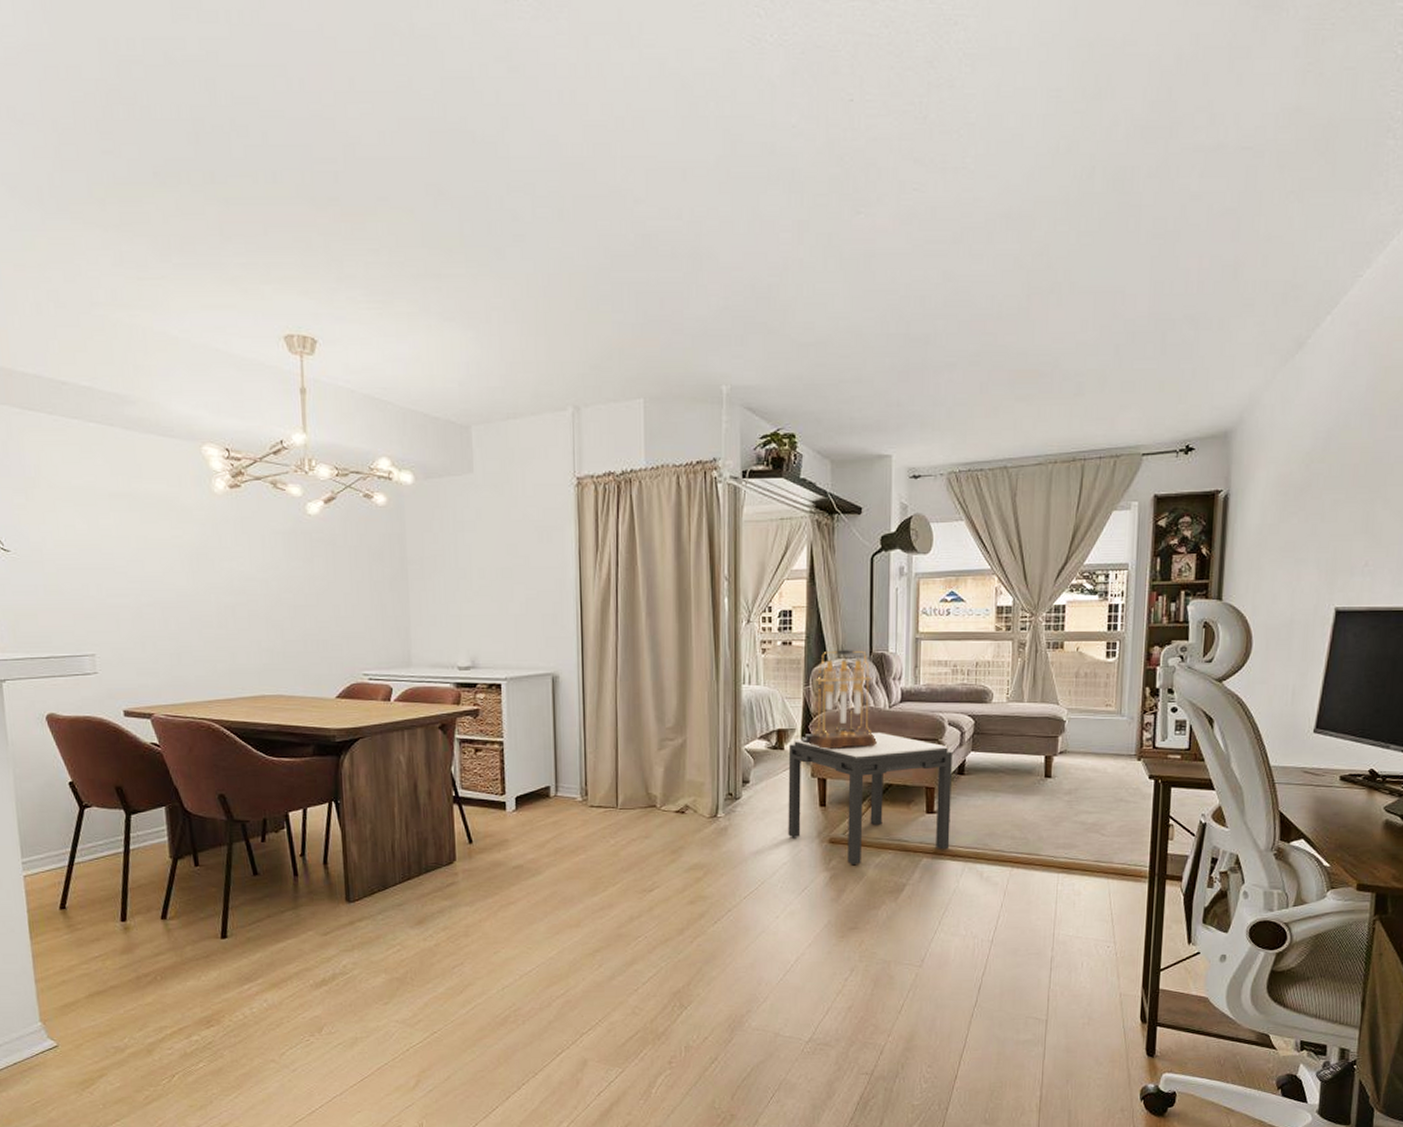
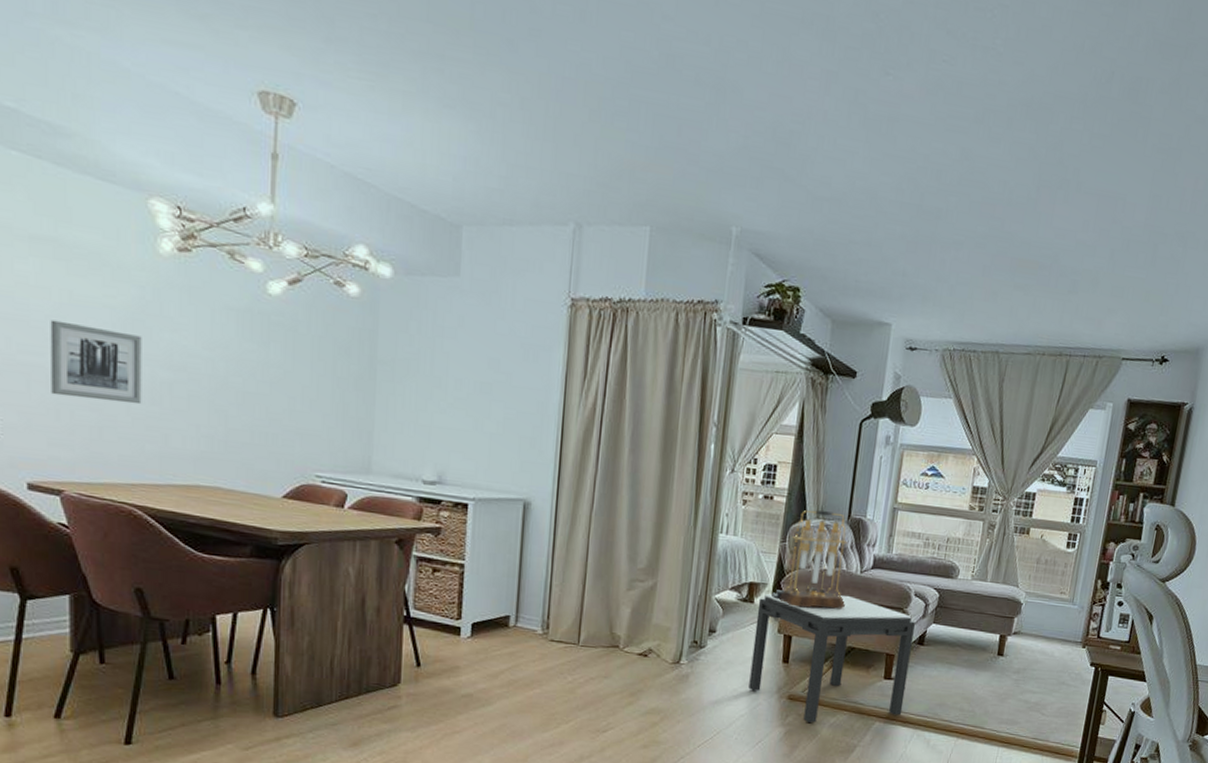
wall art: none [131,564,211,630] -> present [50,319,142,405]

